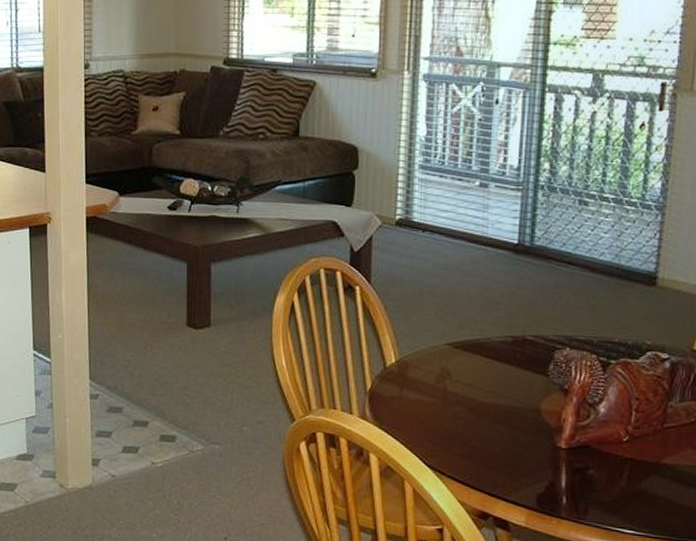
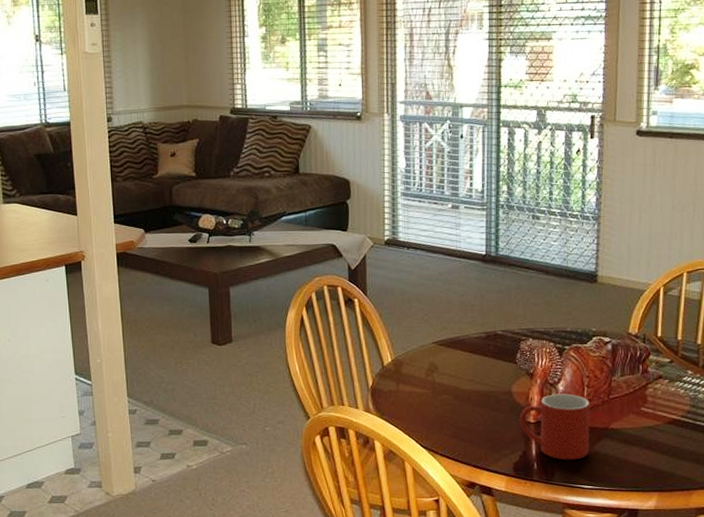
mug: none [548,416,638,498] -> present [520,393,590,460]

